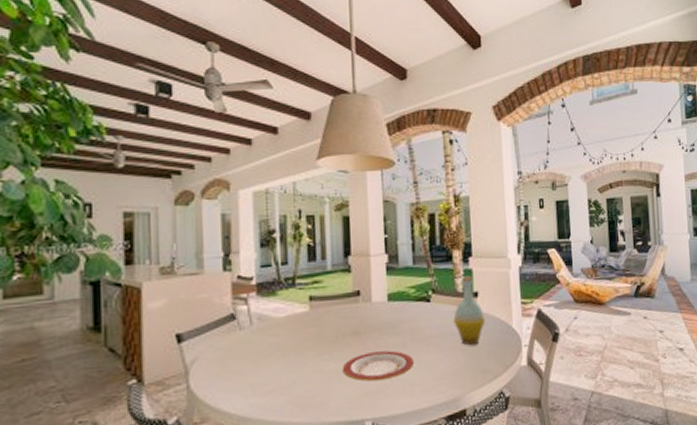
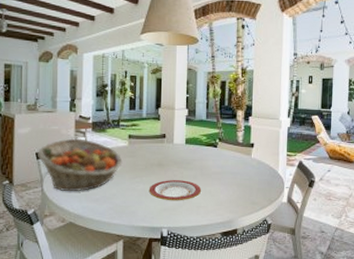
fruit basket: none [179,308,303,387] -> present [38,138,123,192]
bottle: present [453,276,485,346] -> none [233,131,258,183]

